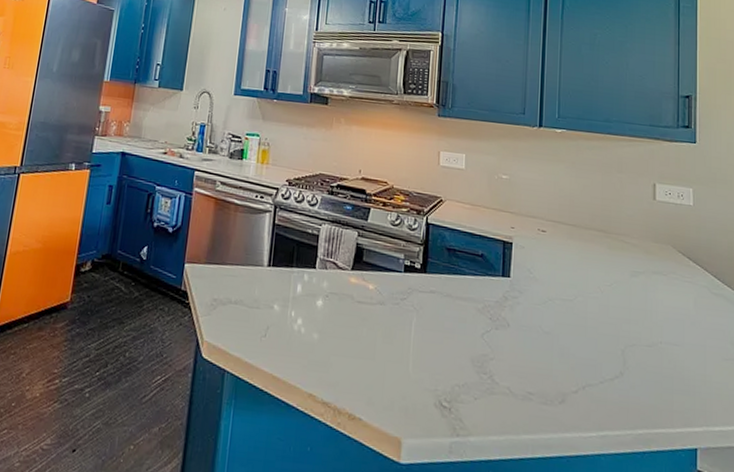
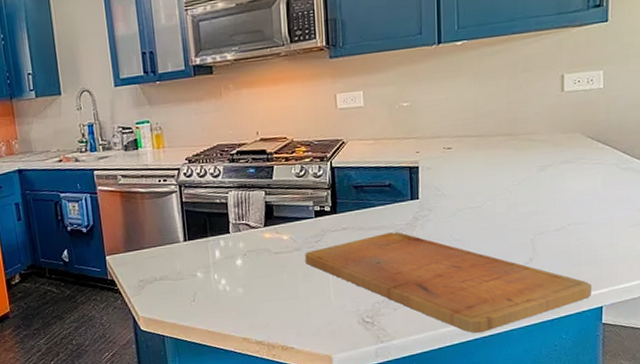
cutting board: none [388,306,686,451] -> present [305,232,592,333]

